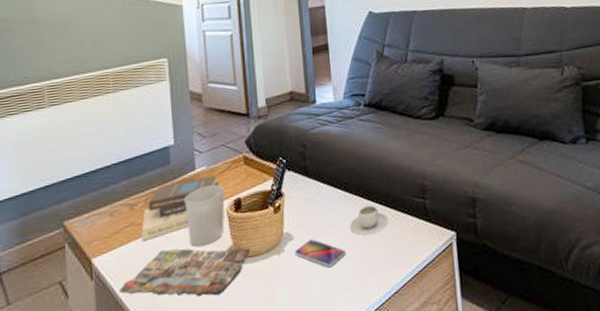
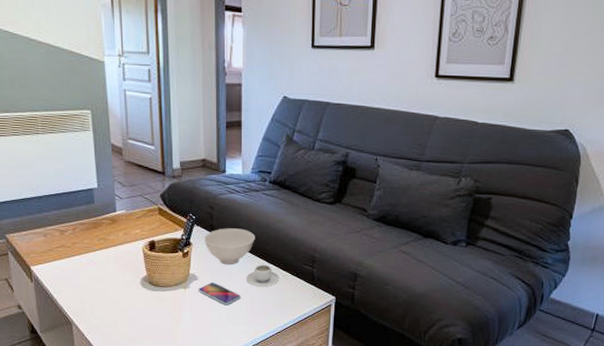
magazine: present [120,248,251,296] -> none [54,269,162,310]
books: present [141,175,220,241] -> none [71,219,137,260]
candle holder: present [184,185,225,247] -> none [106,227,141,273]
bowl: none [297,165,356,214] -> present [203,228,255,265]

